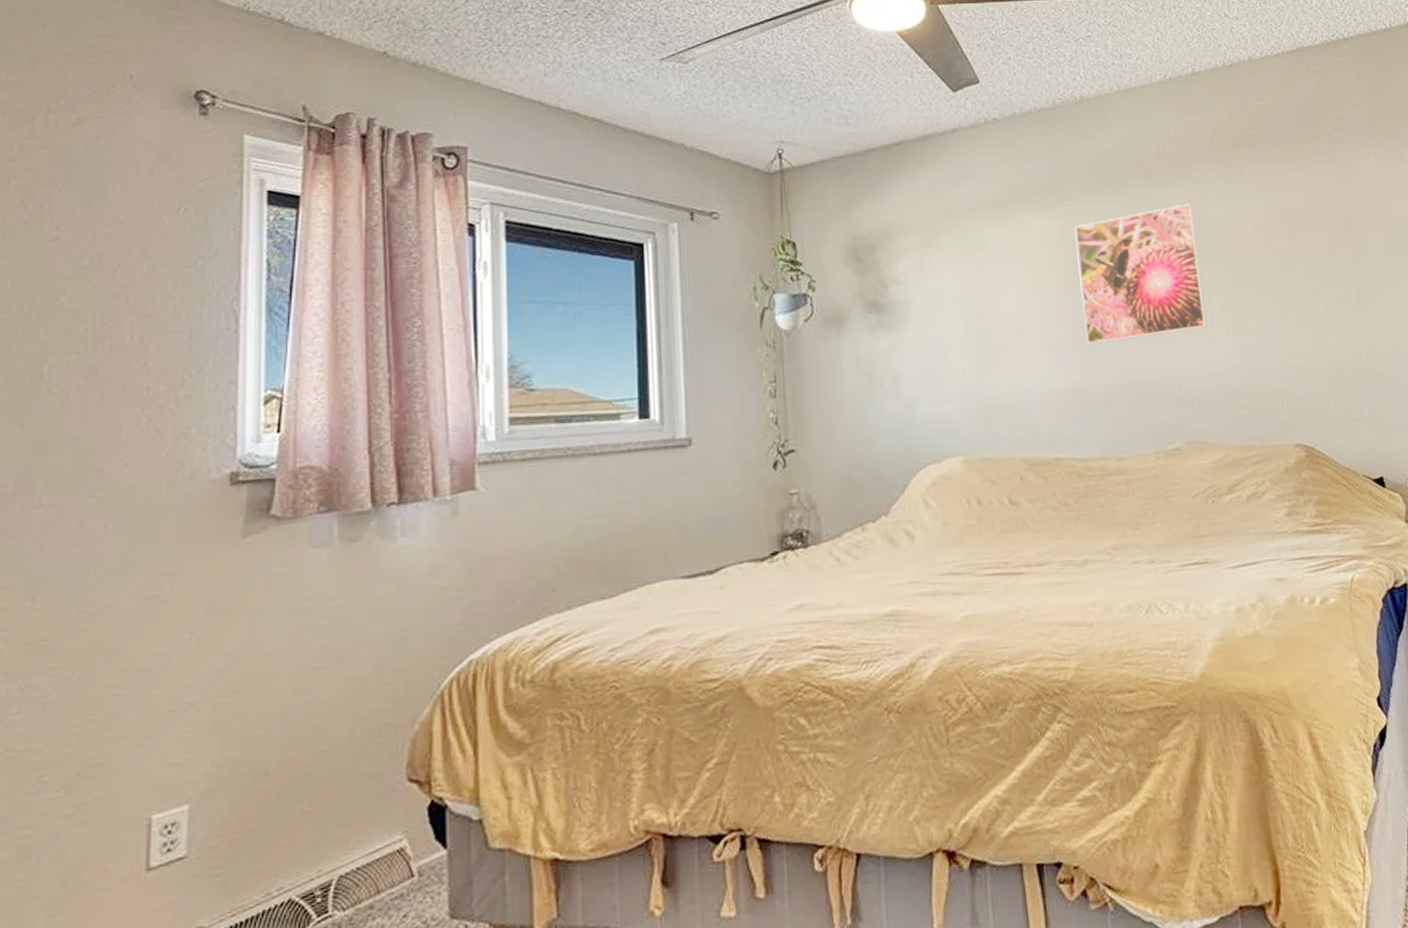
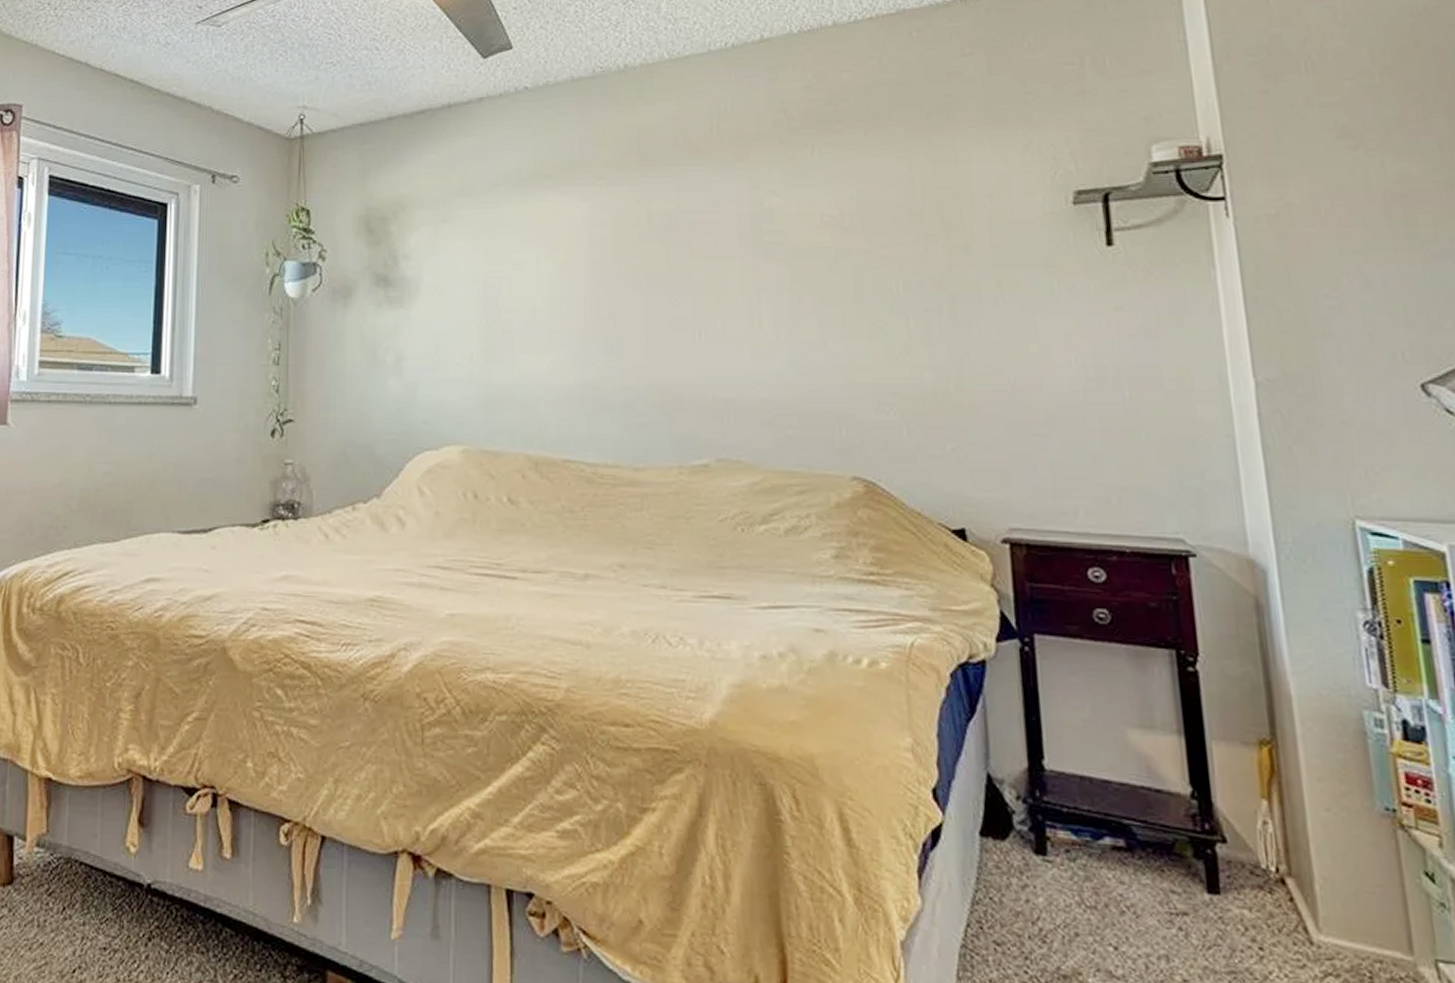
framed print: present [1074,203,1208,345] -> none [605,189,754,340]

